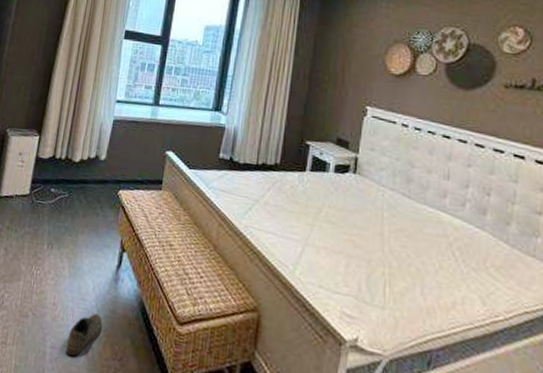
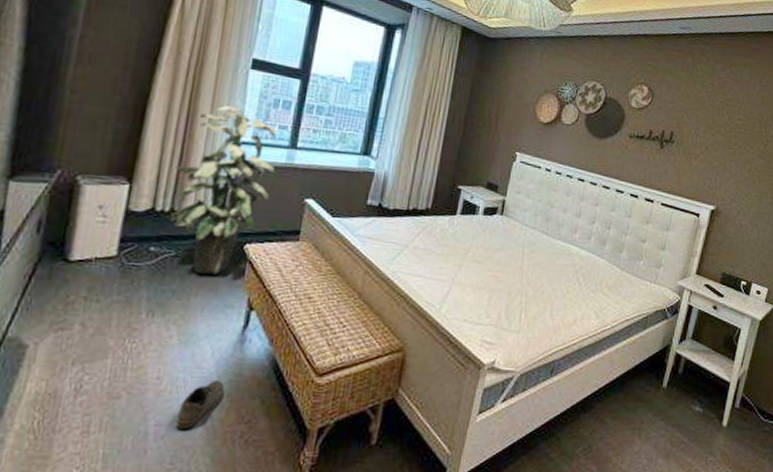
indoor plant: none [65,70,143,216] -> present [169,105,276,275]

